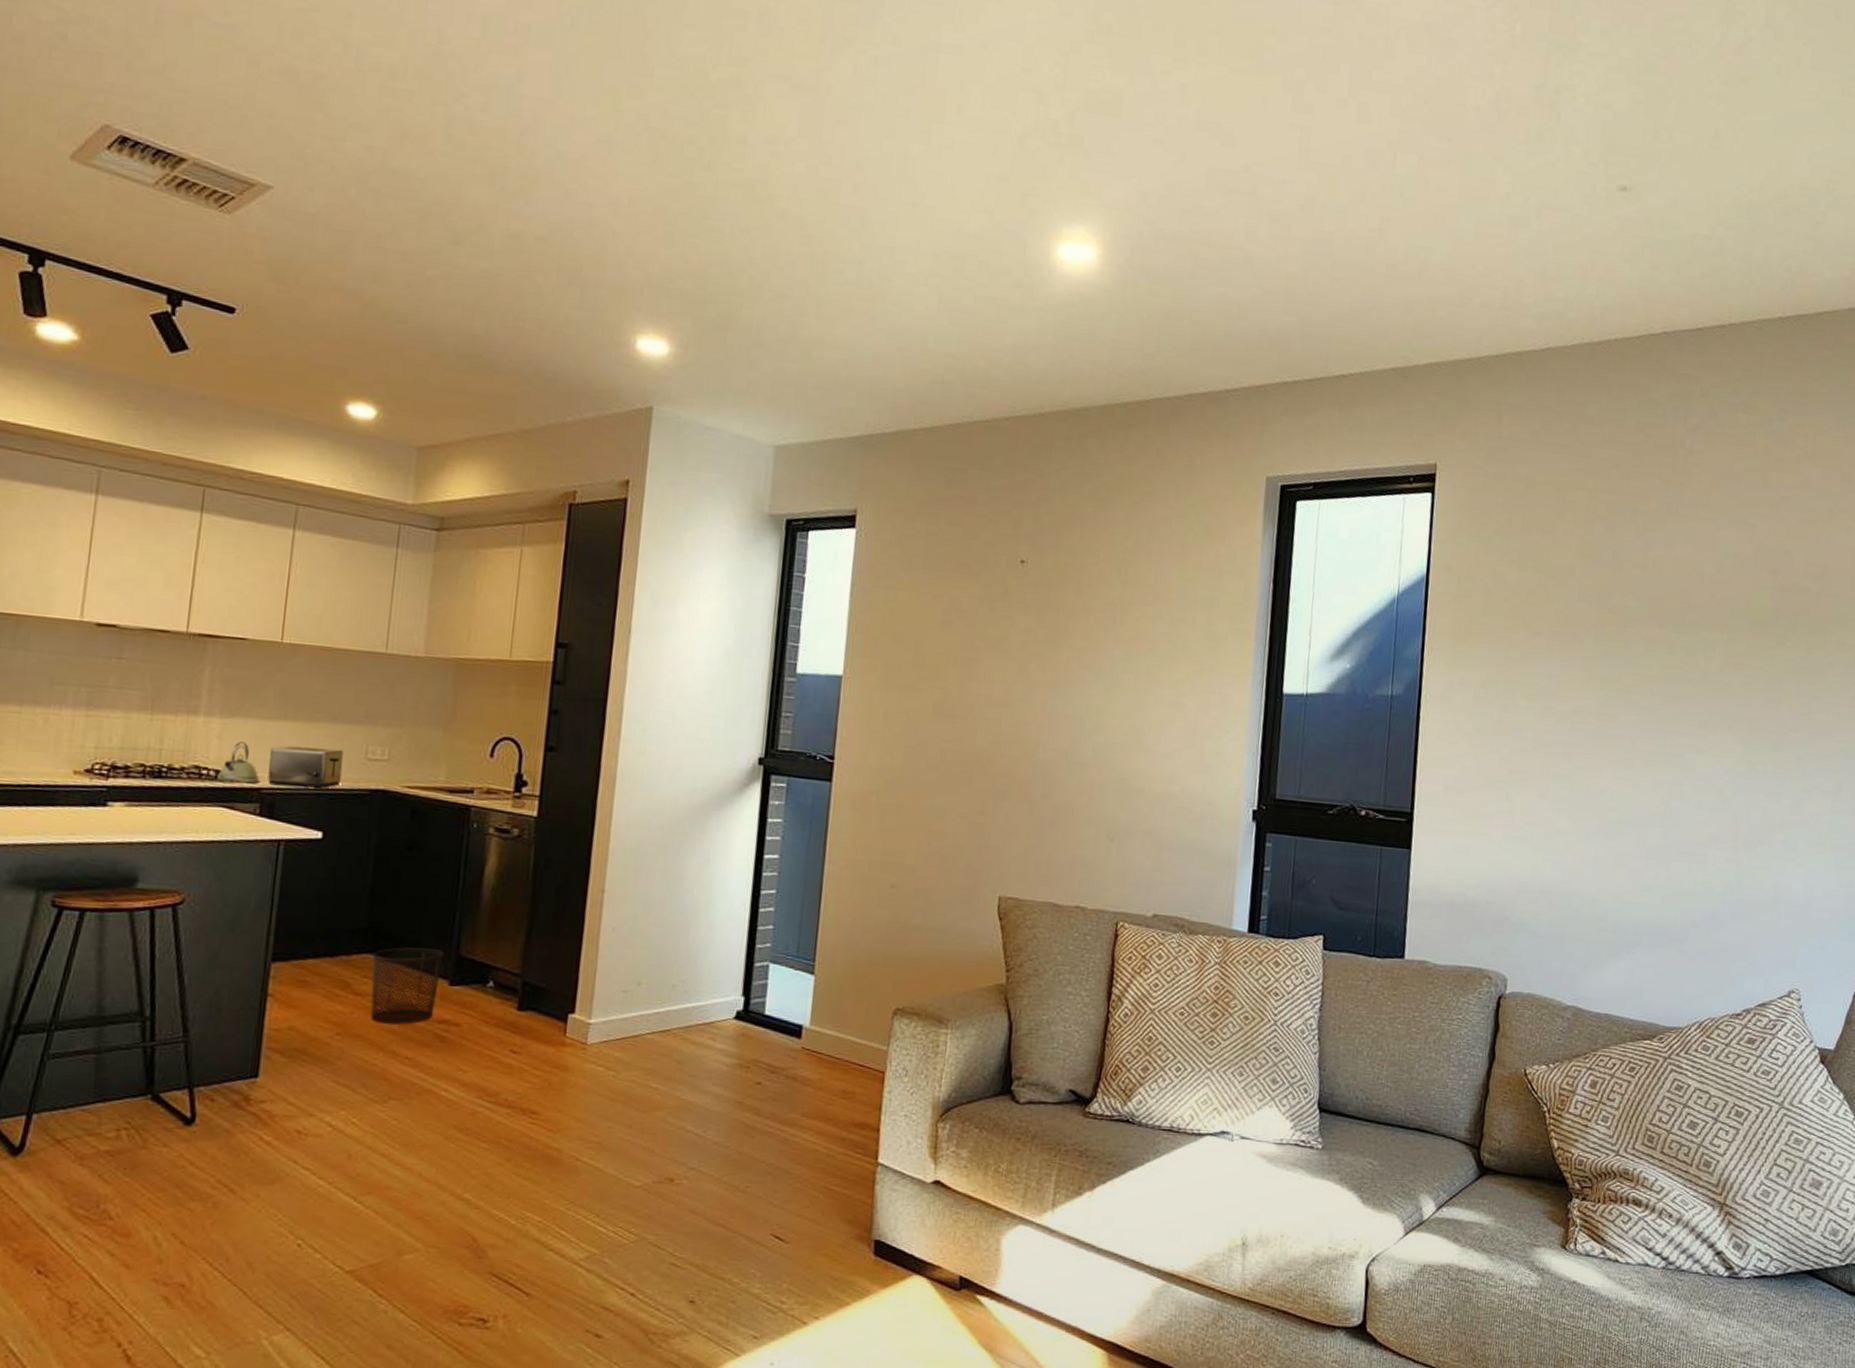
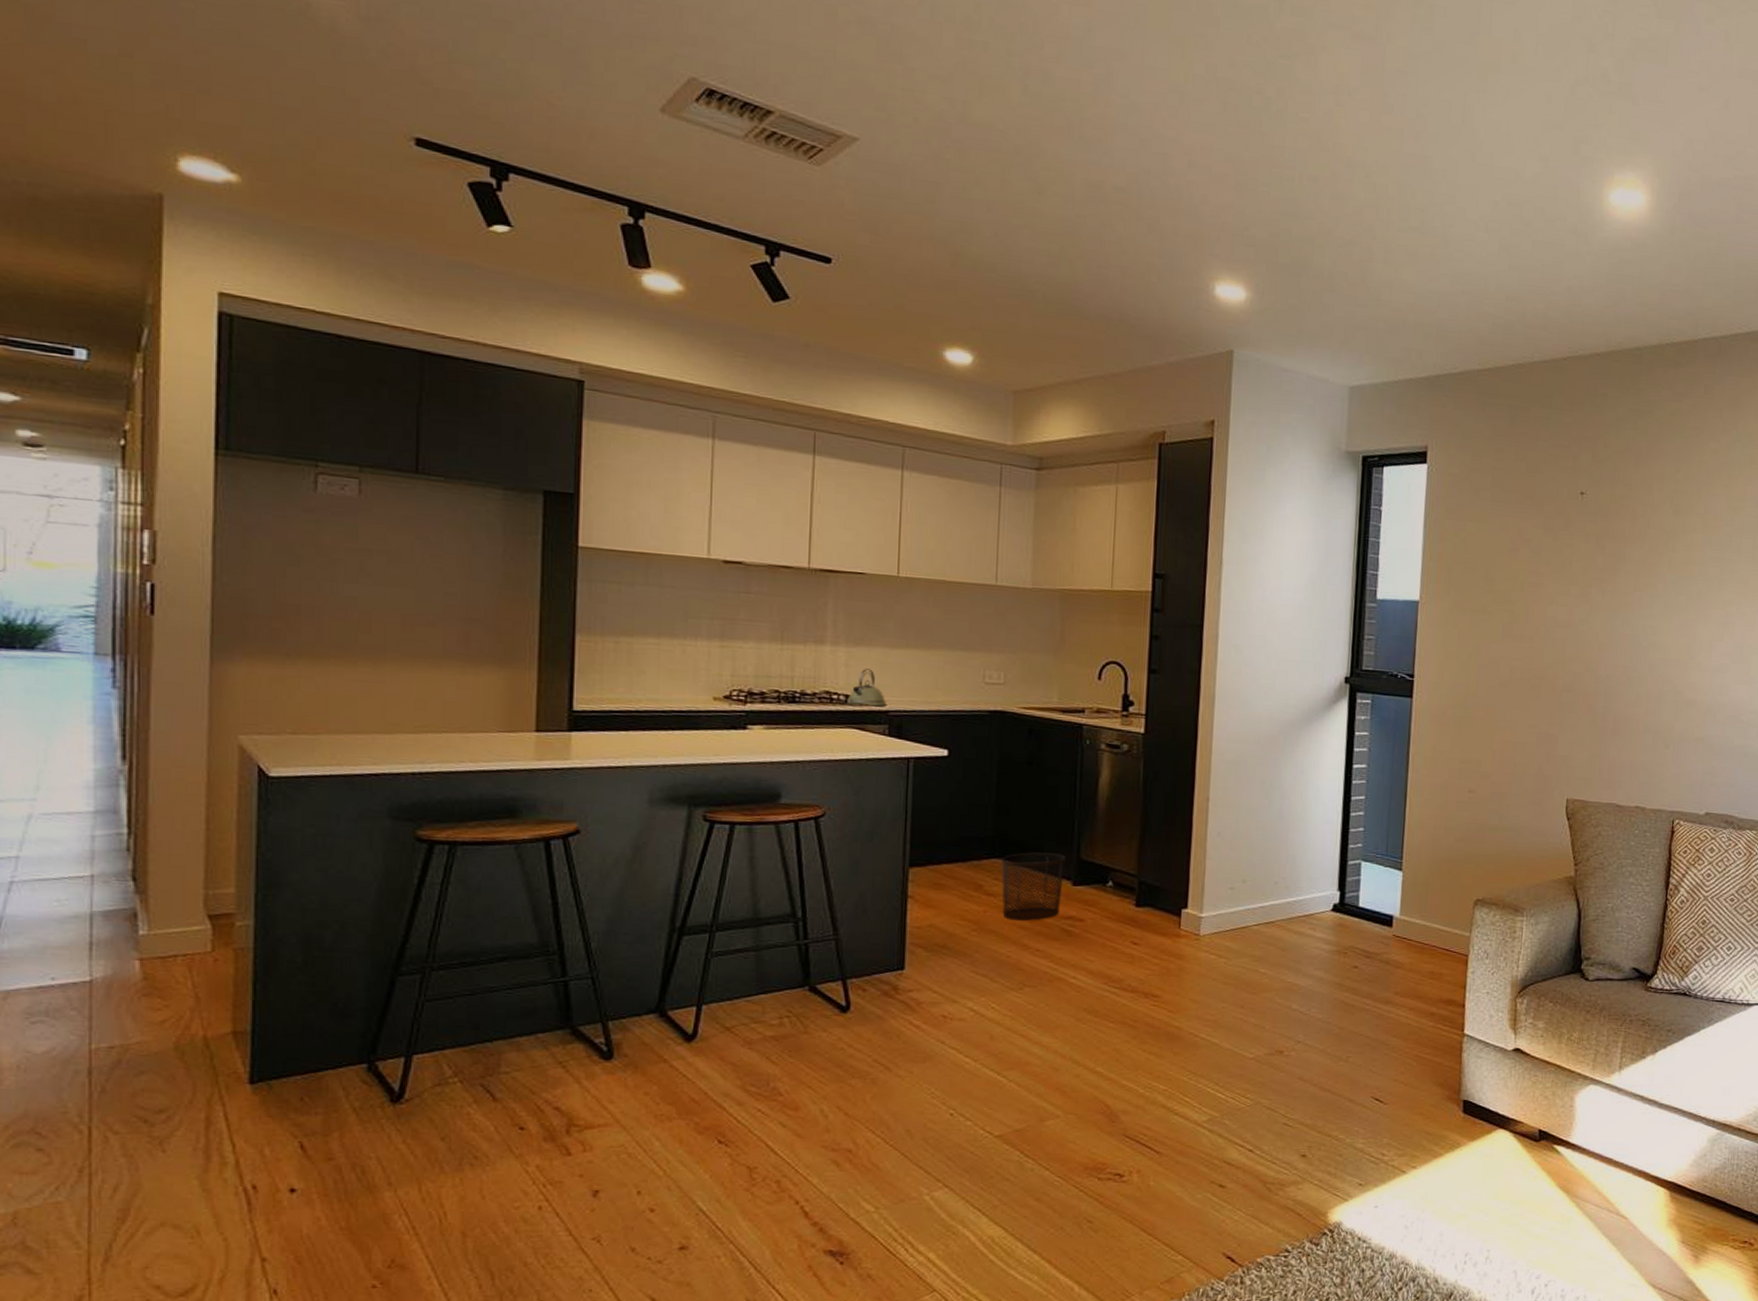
toaster: present [268,746,344,788] -> none [894,672,963,710]

